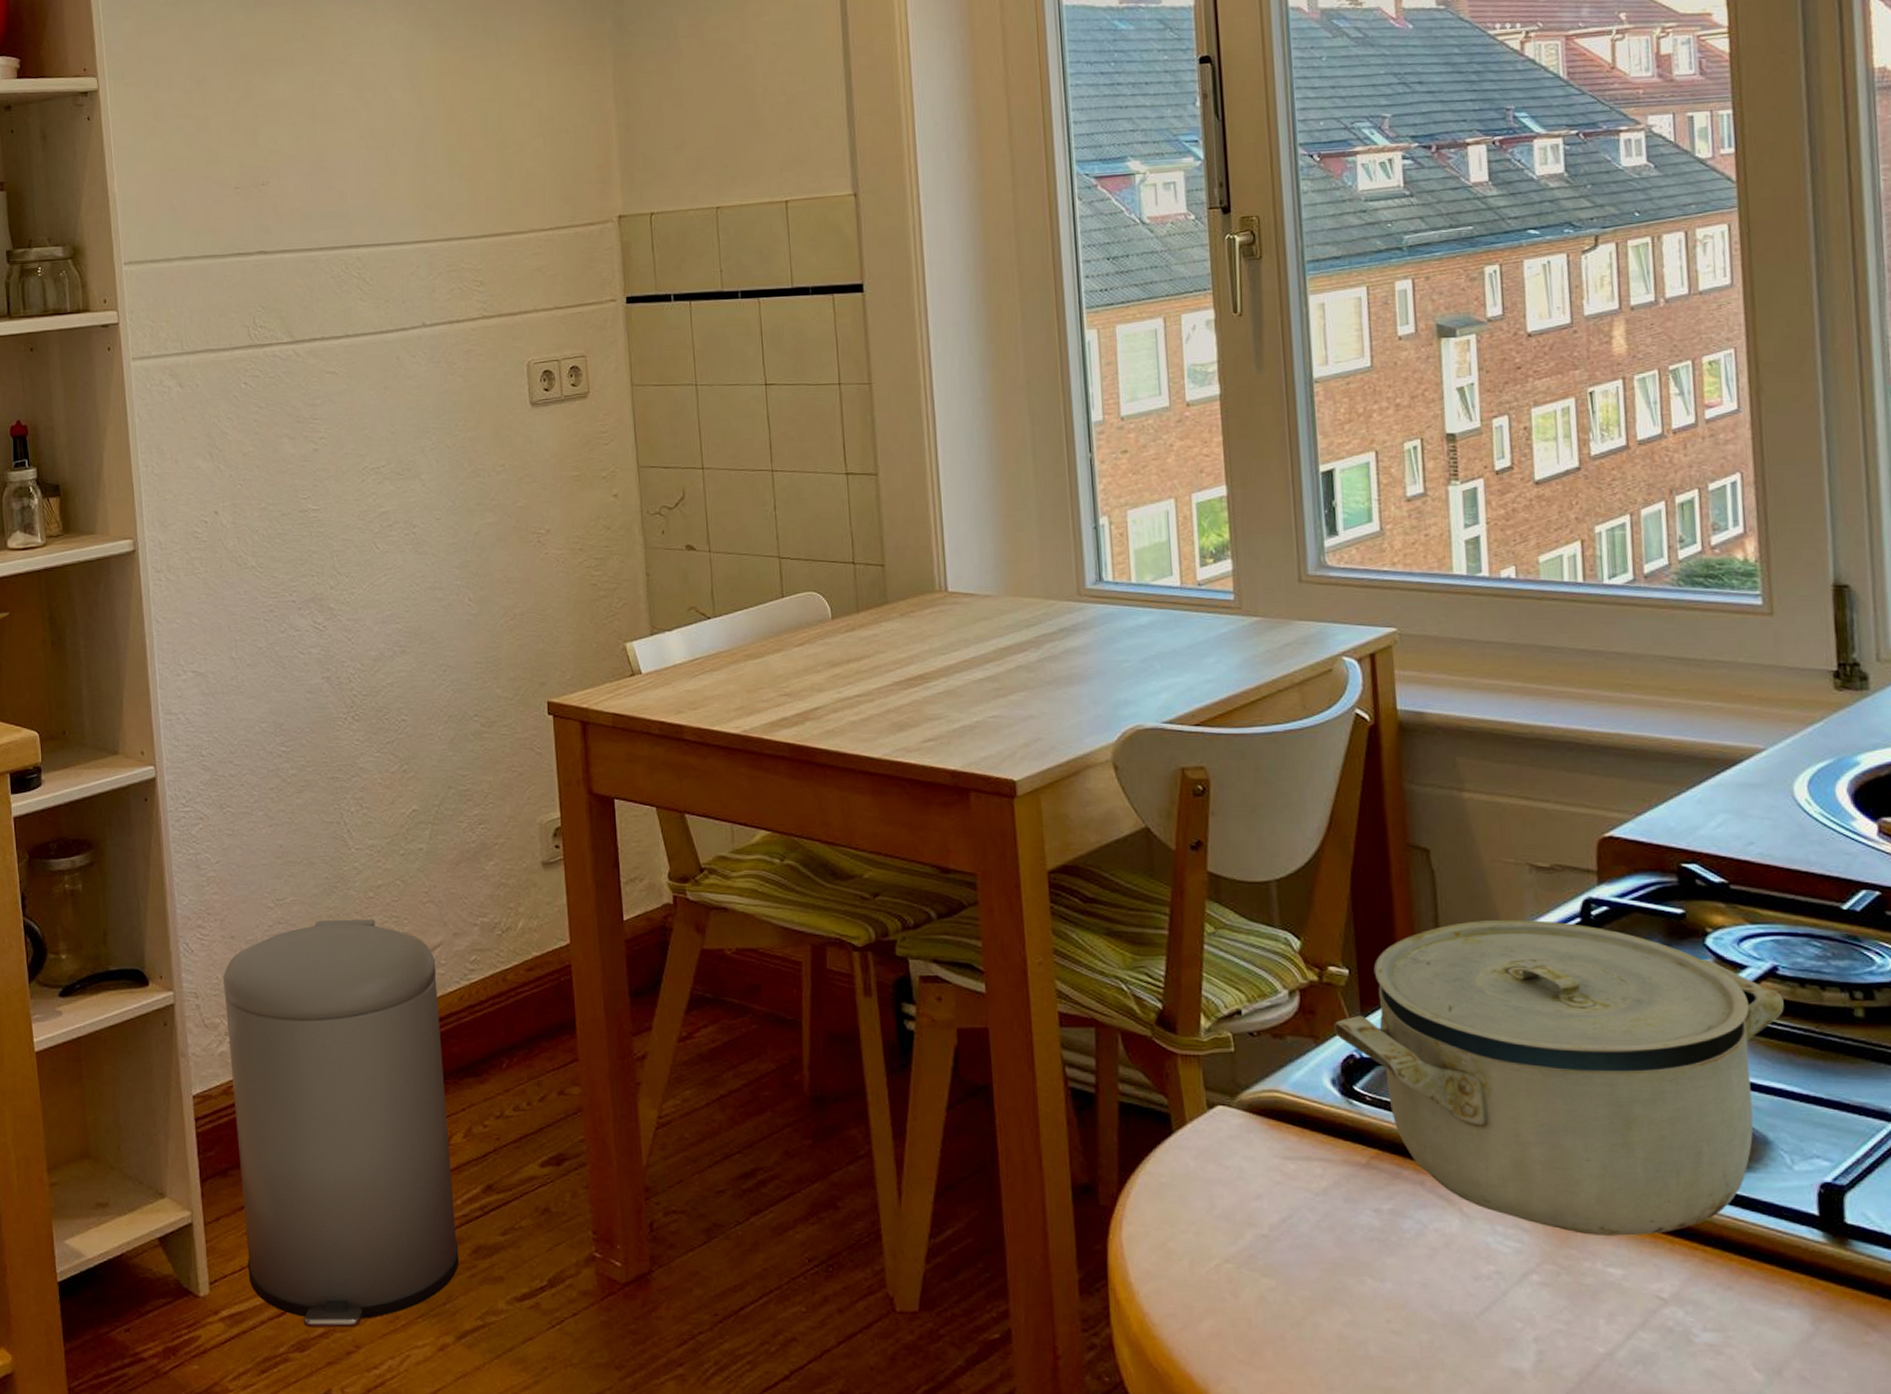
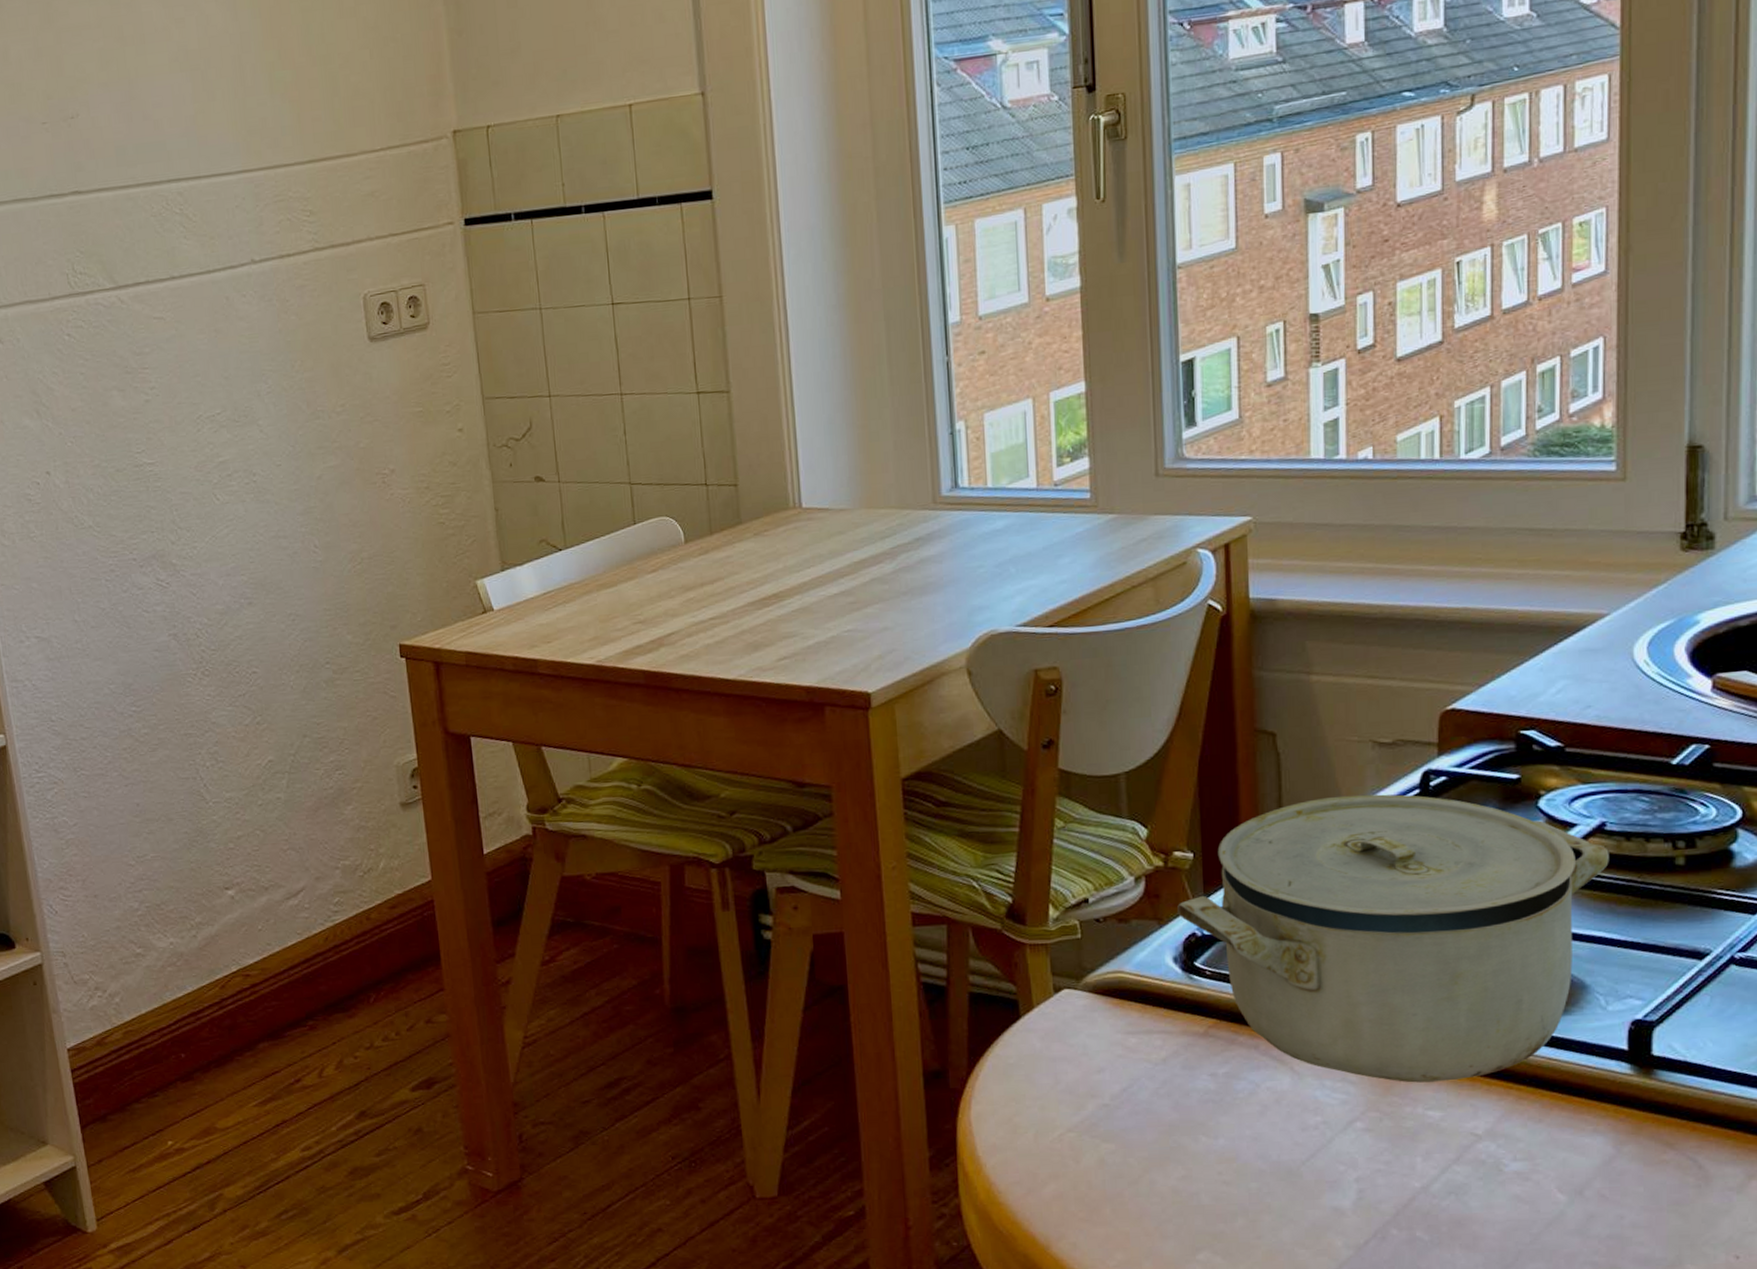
pedal bin: present [222,919,459,1328] -> none [88,869,337,1252]

